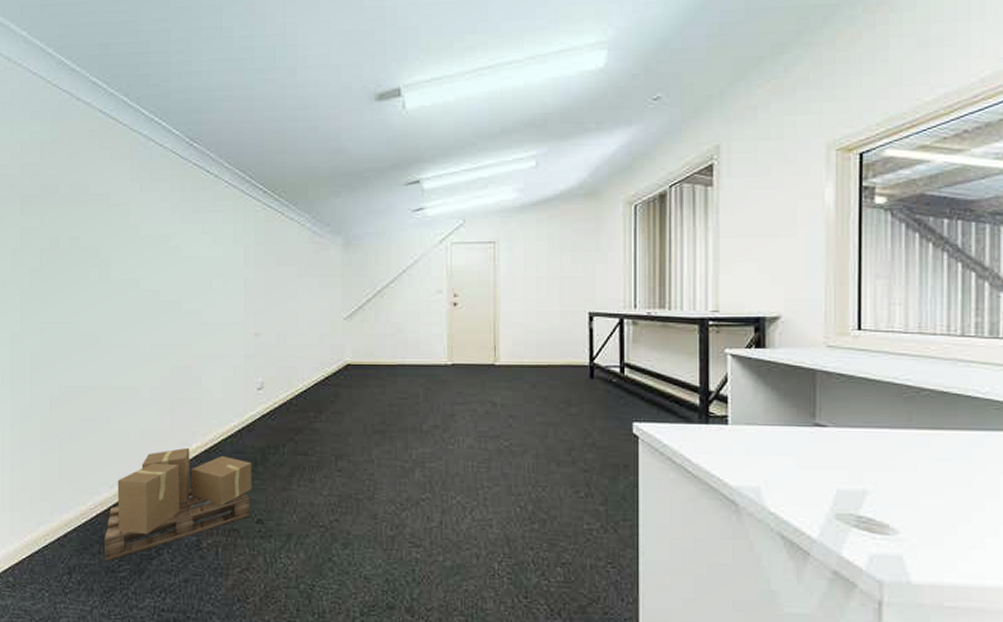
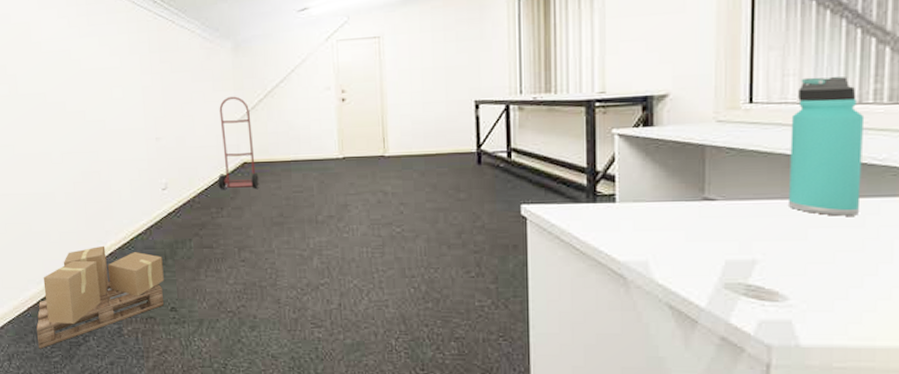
hand truck: none [318,294,362,393] -> present [217,96,259,189]
thermos bottle: none [896,307,966,449] -> present [787,76,863,216]

